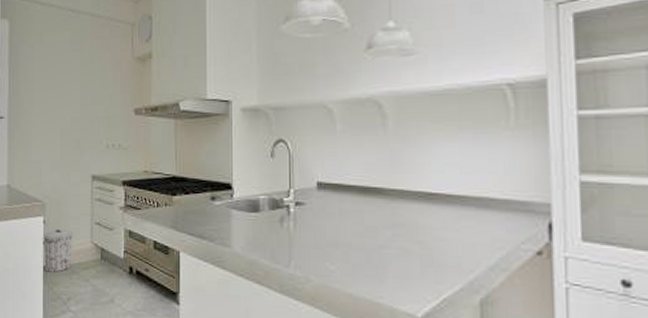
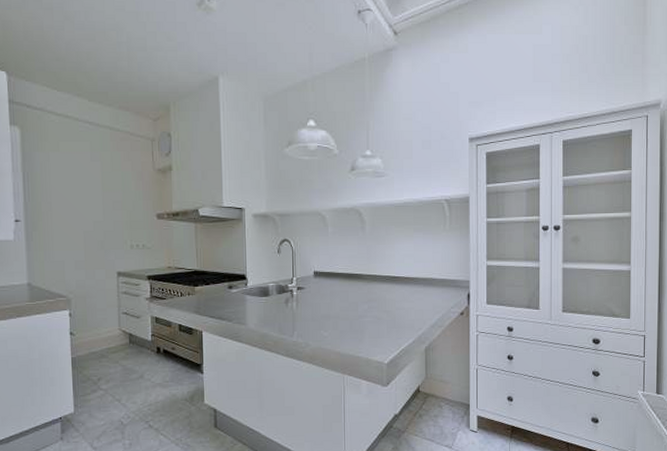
trash can: present [43,229,73,273] -> none [70,320,101,358]

